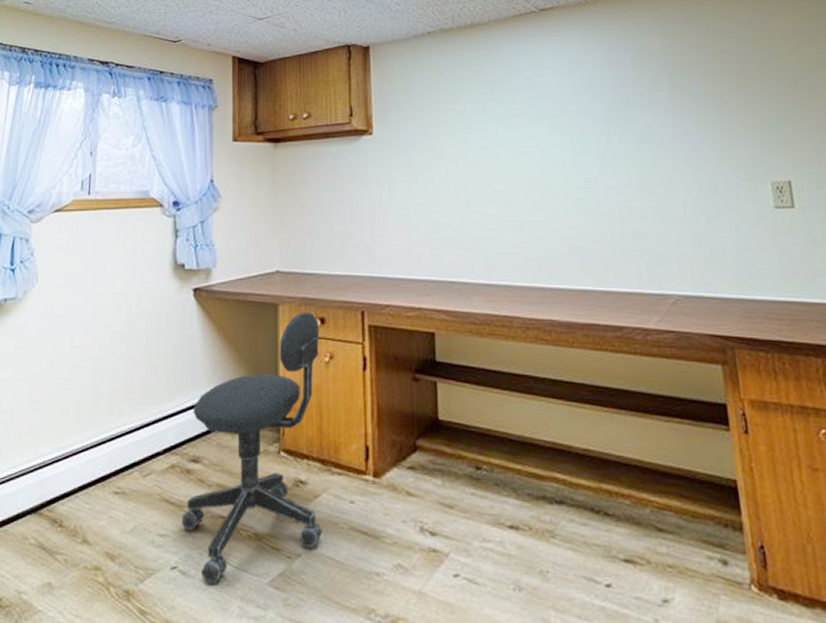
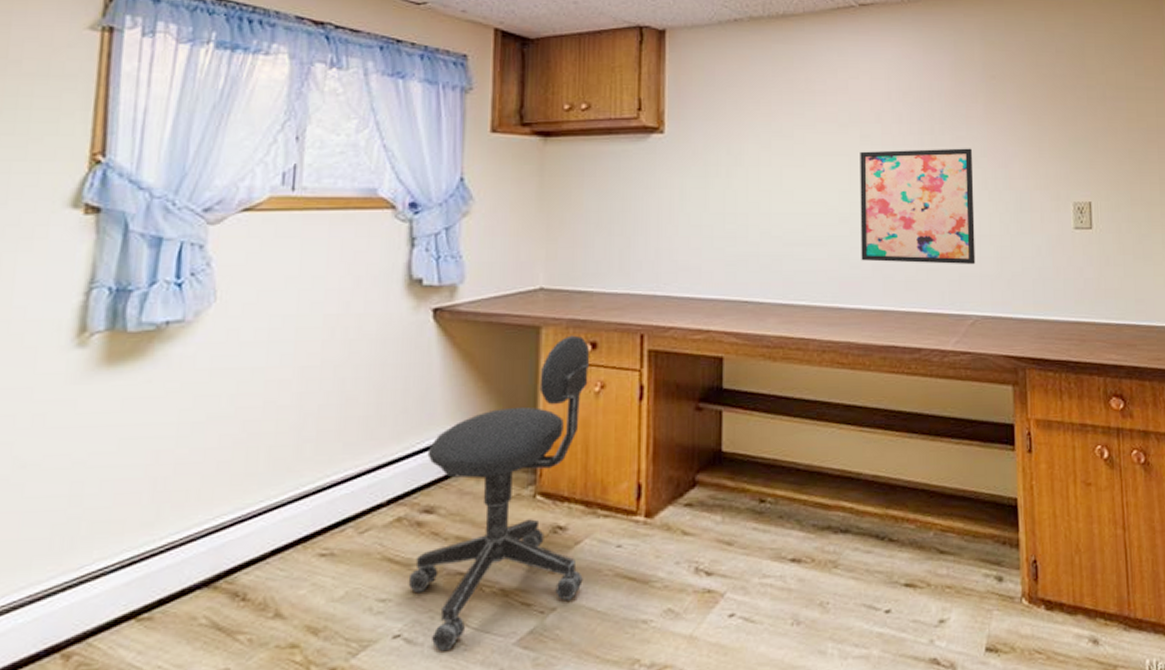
wall art: none [549,134,672,246] -> present [860,148,976,265]

